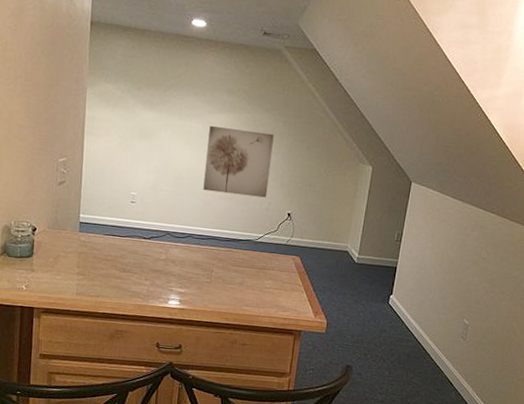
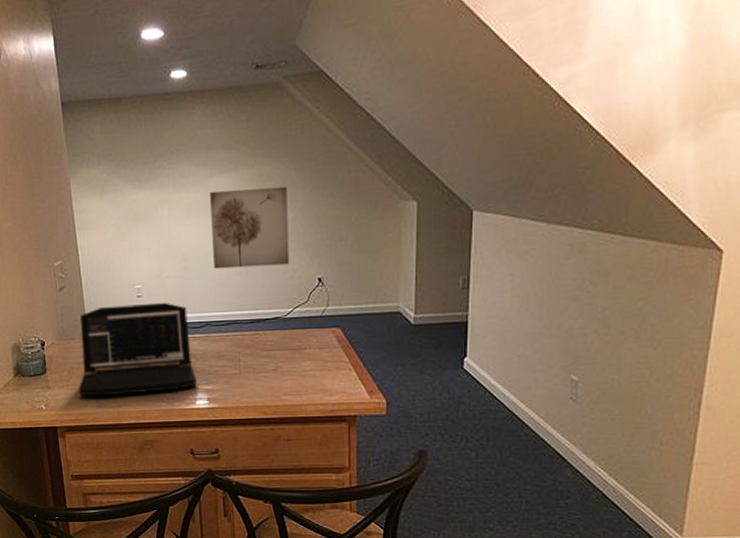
laptop: none [61,205,174,289] -> present [78,302,197,396]

